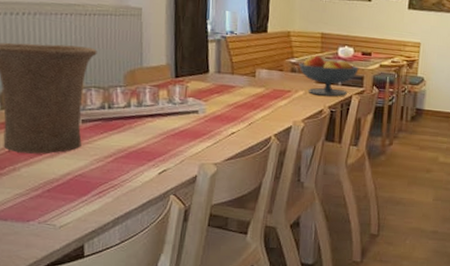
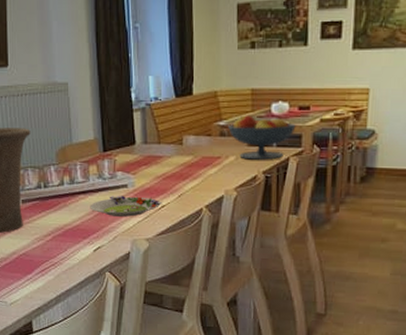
salad plate: none [157,120,232,142] -> present [90,196,162,217]

